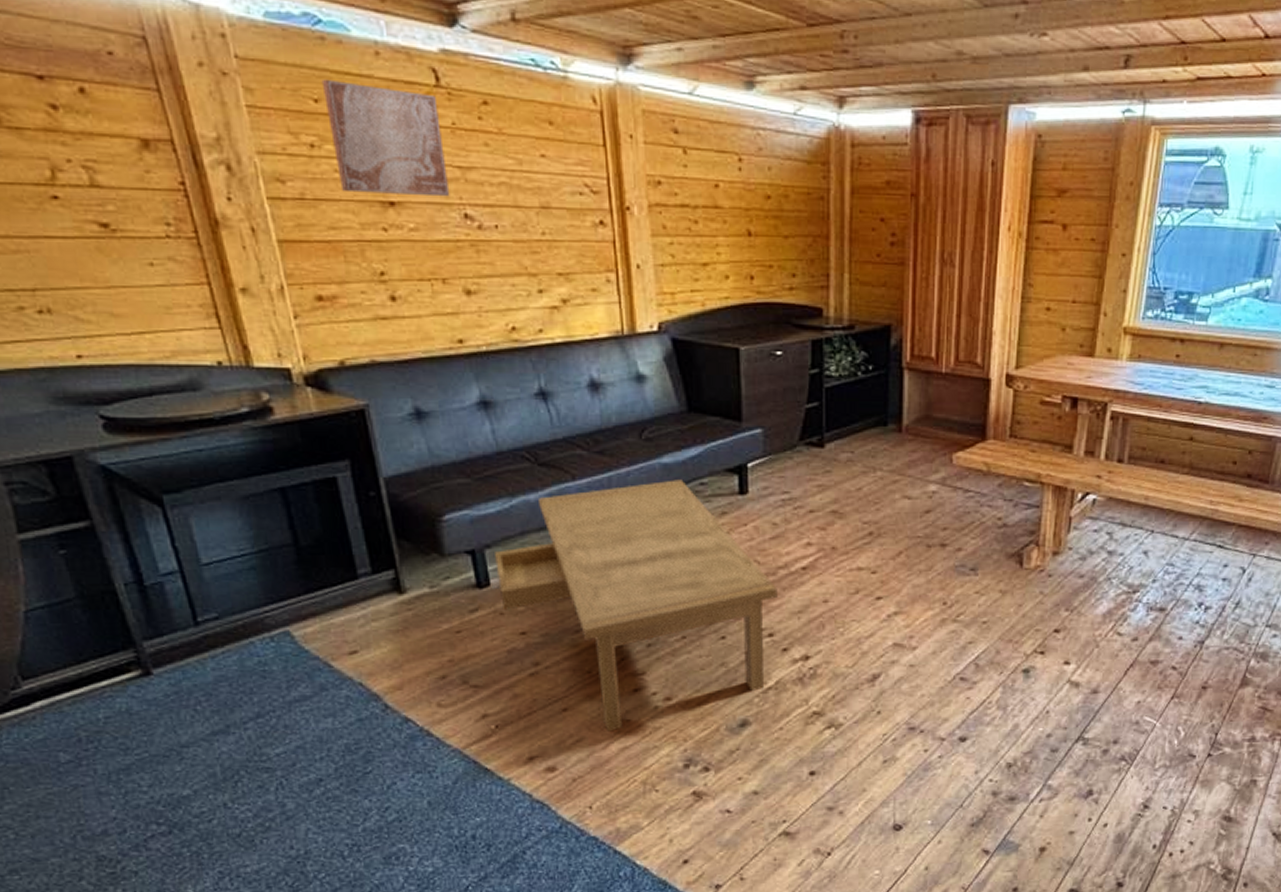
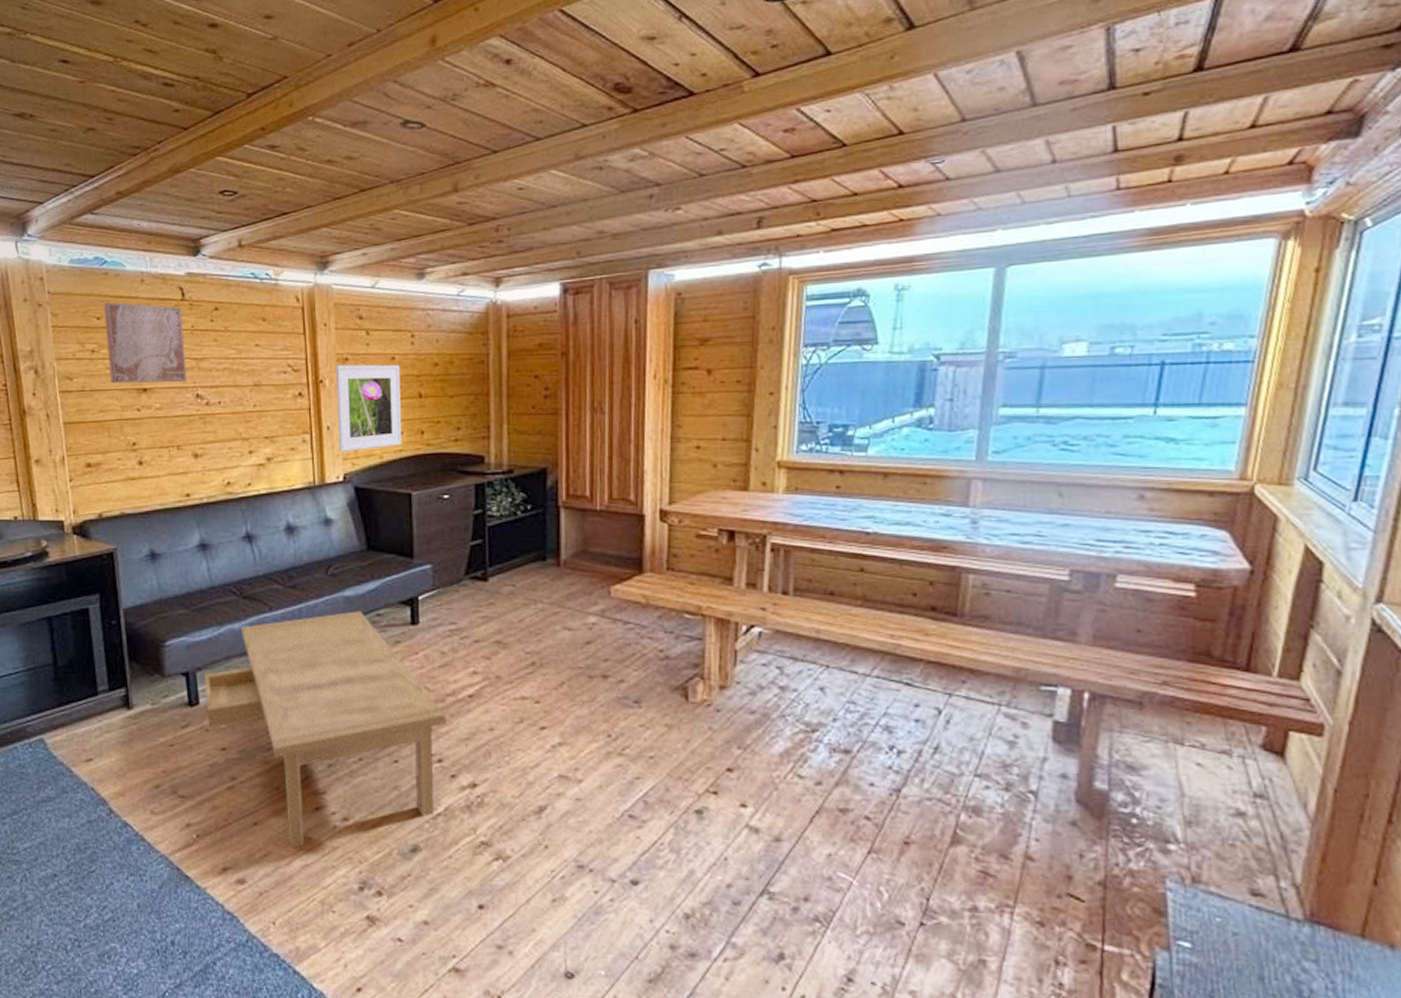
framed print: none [646,189,728,296] -> present [336,364,402,452]

